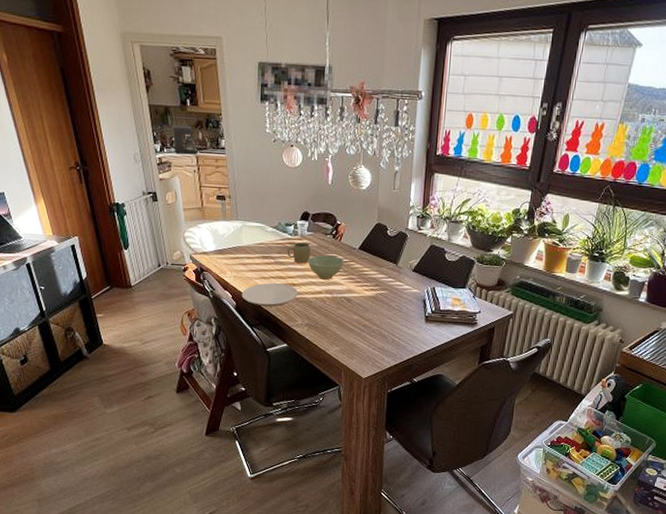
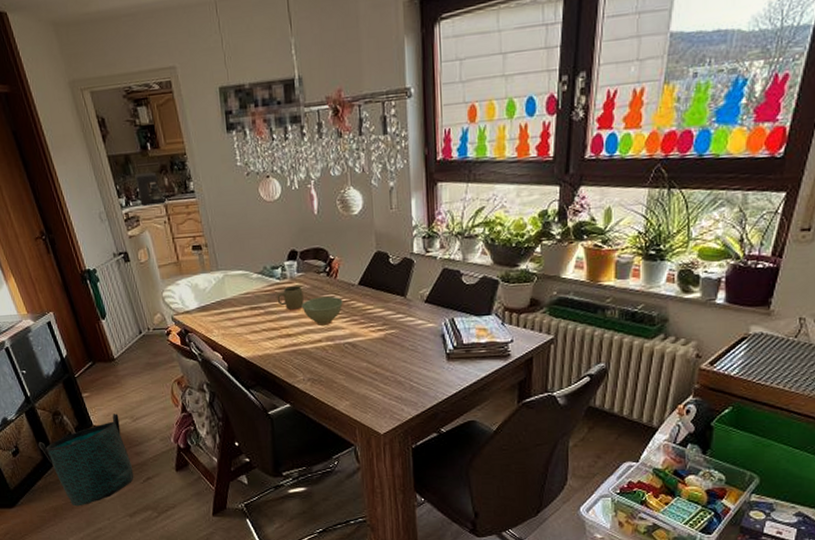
storage basket: none [47,335,136,417] -> present [38,414,134,507]
plate: present [241,283,298,307] -> none [232,336,295,364]

